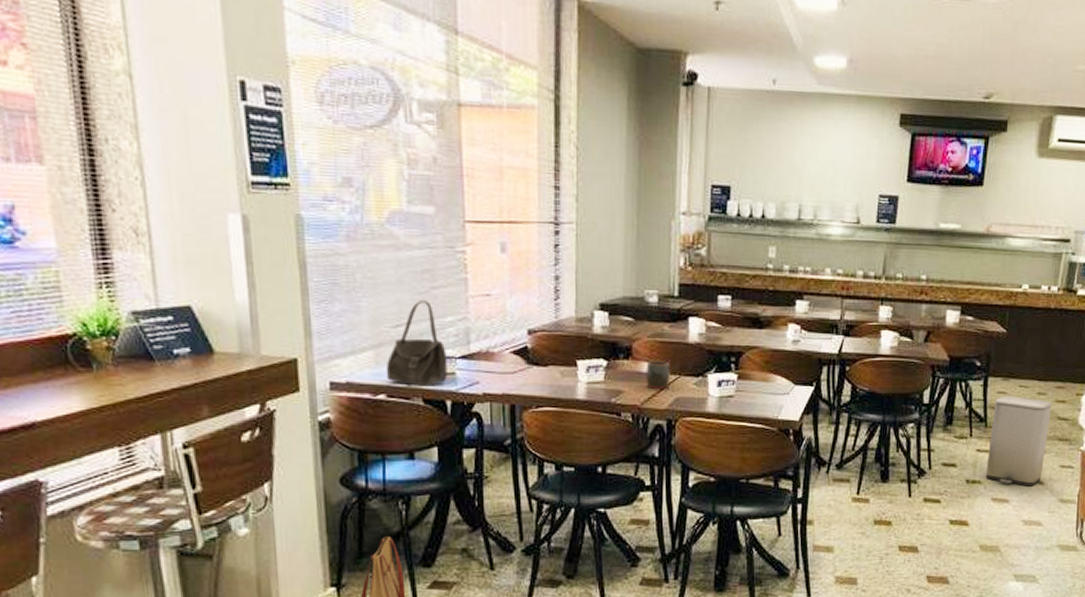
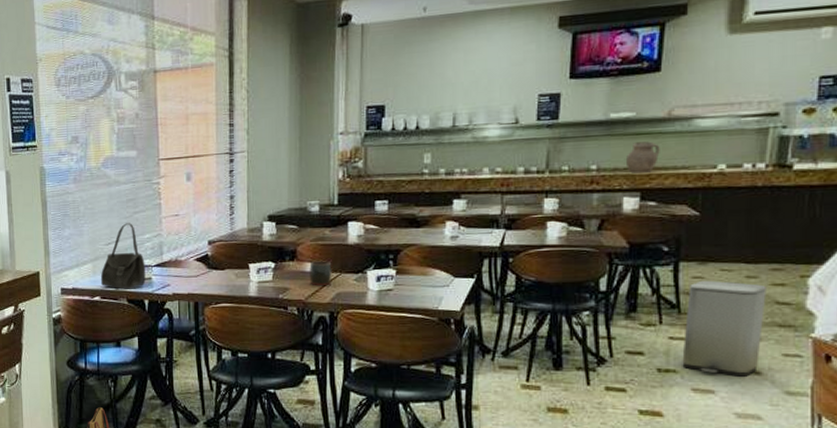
jug: none [950,255,979,288] -> present [625,141,660,175]

